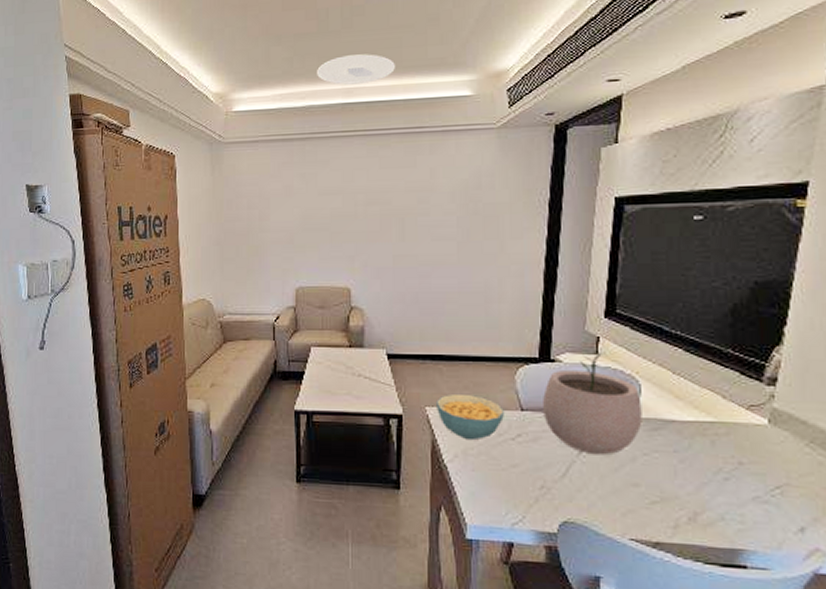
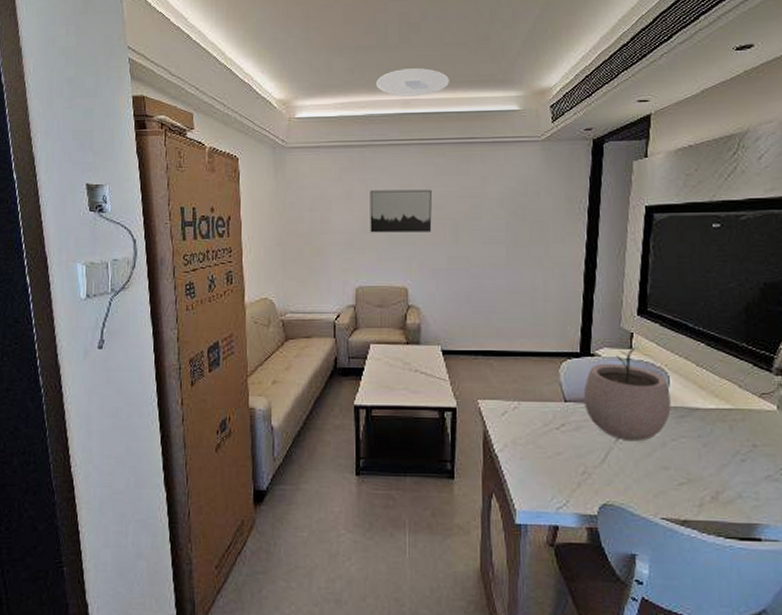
wall art: none [310,183,376,230] -> present [370,189,432,233]
cereal bowl: present [437,393,506,441] -> none [488,387,551,431]

